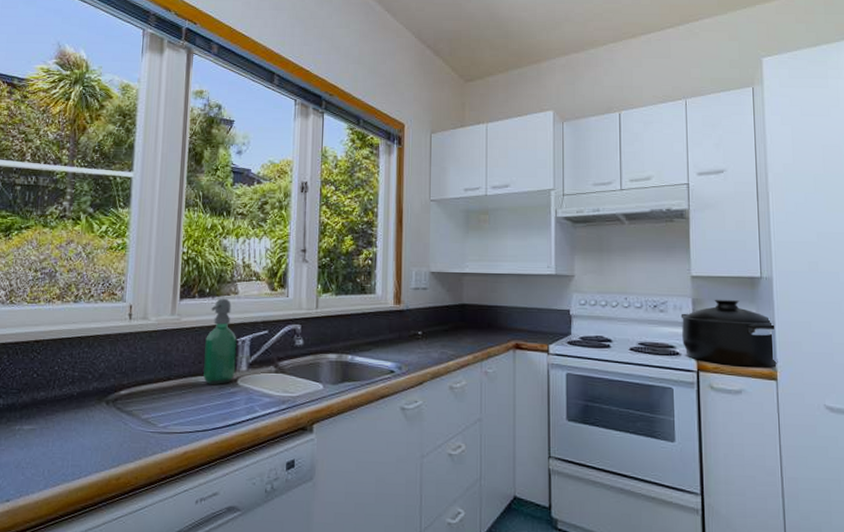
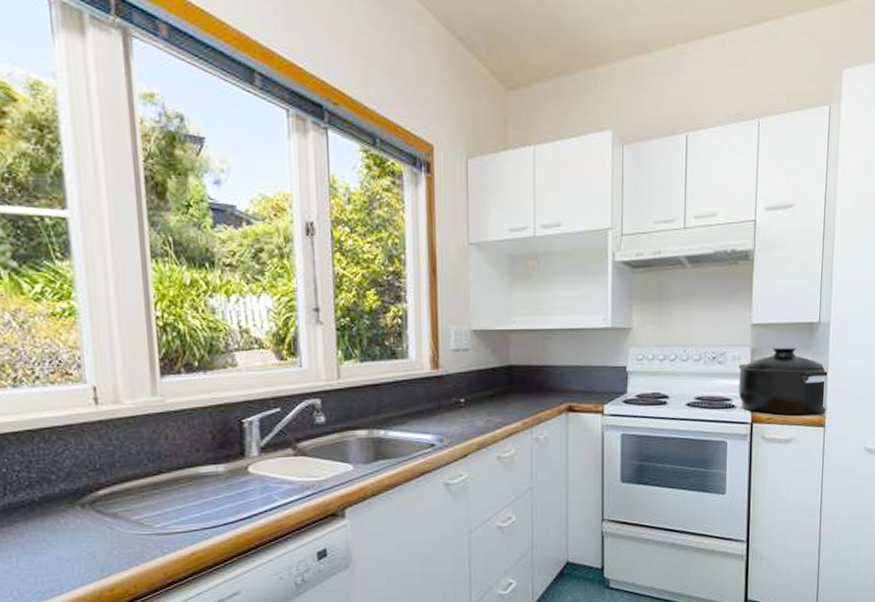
soap dispenser: present [203,298,237,385] -> none [201,372,244,475]

